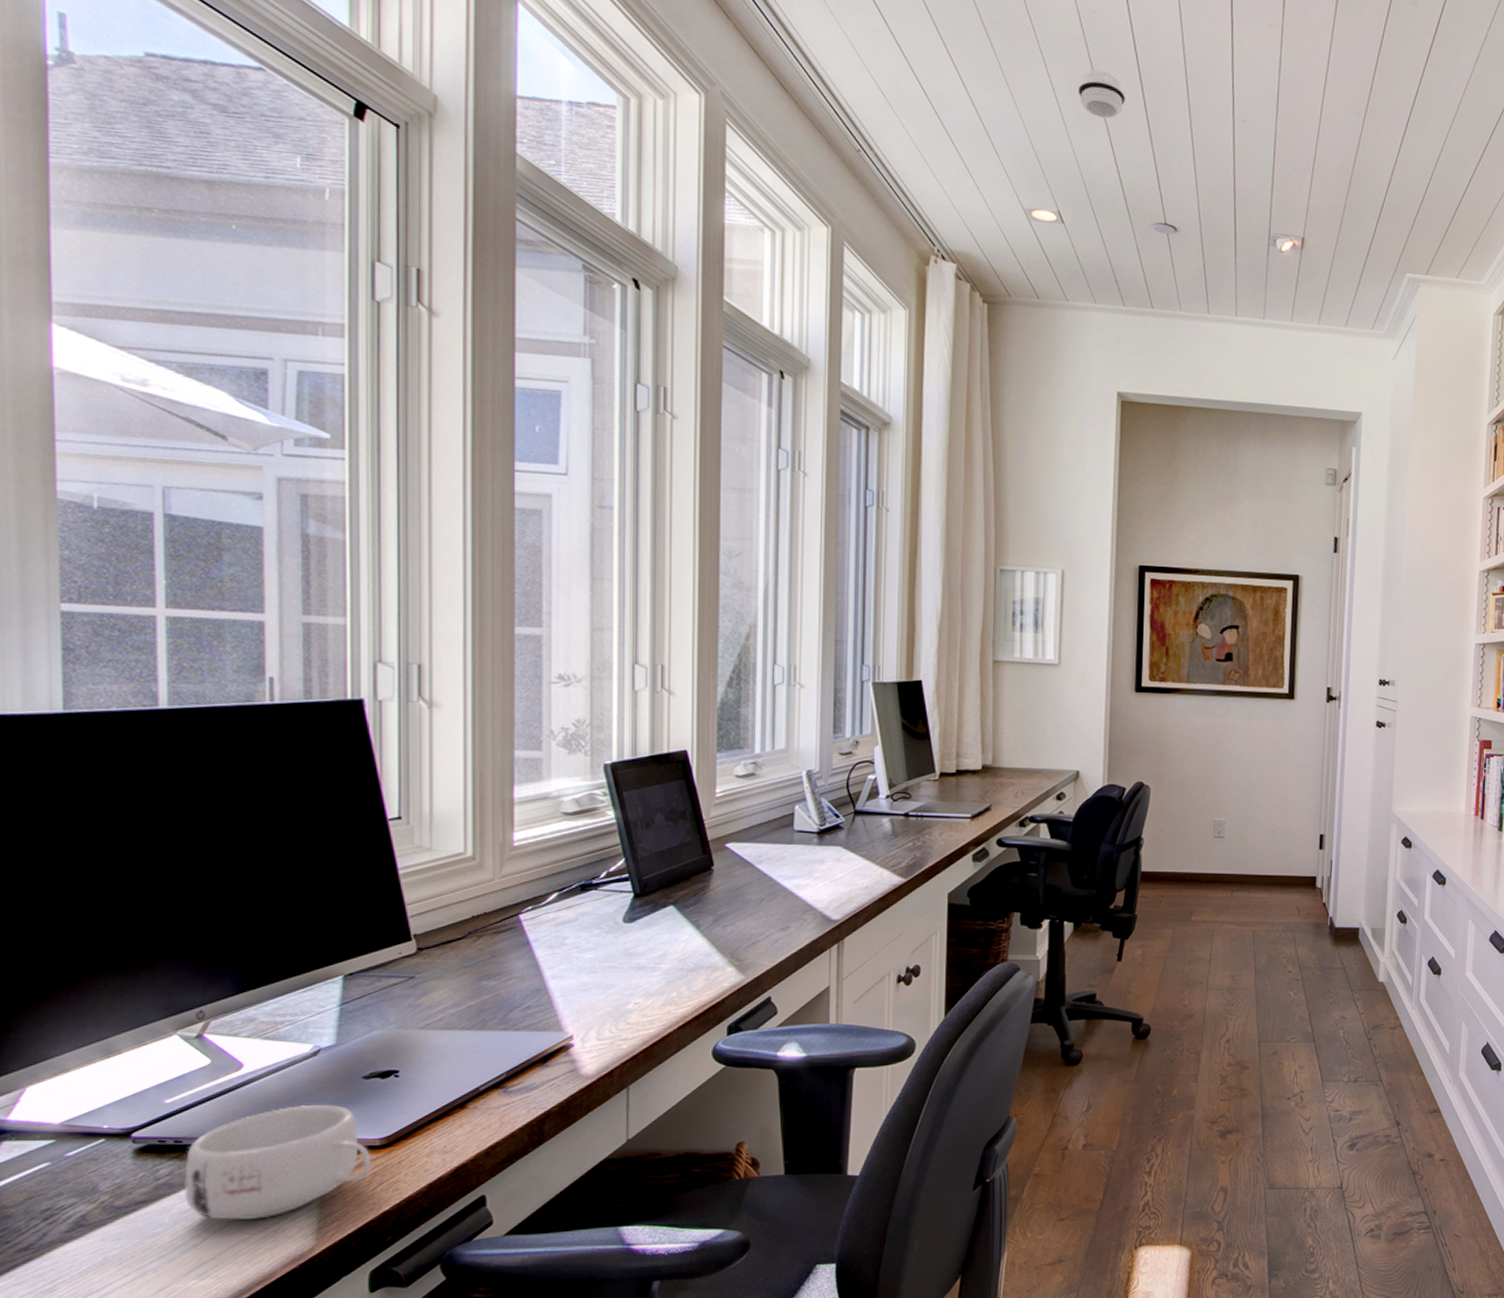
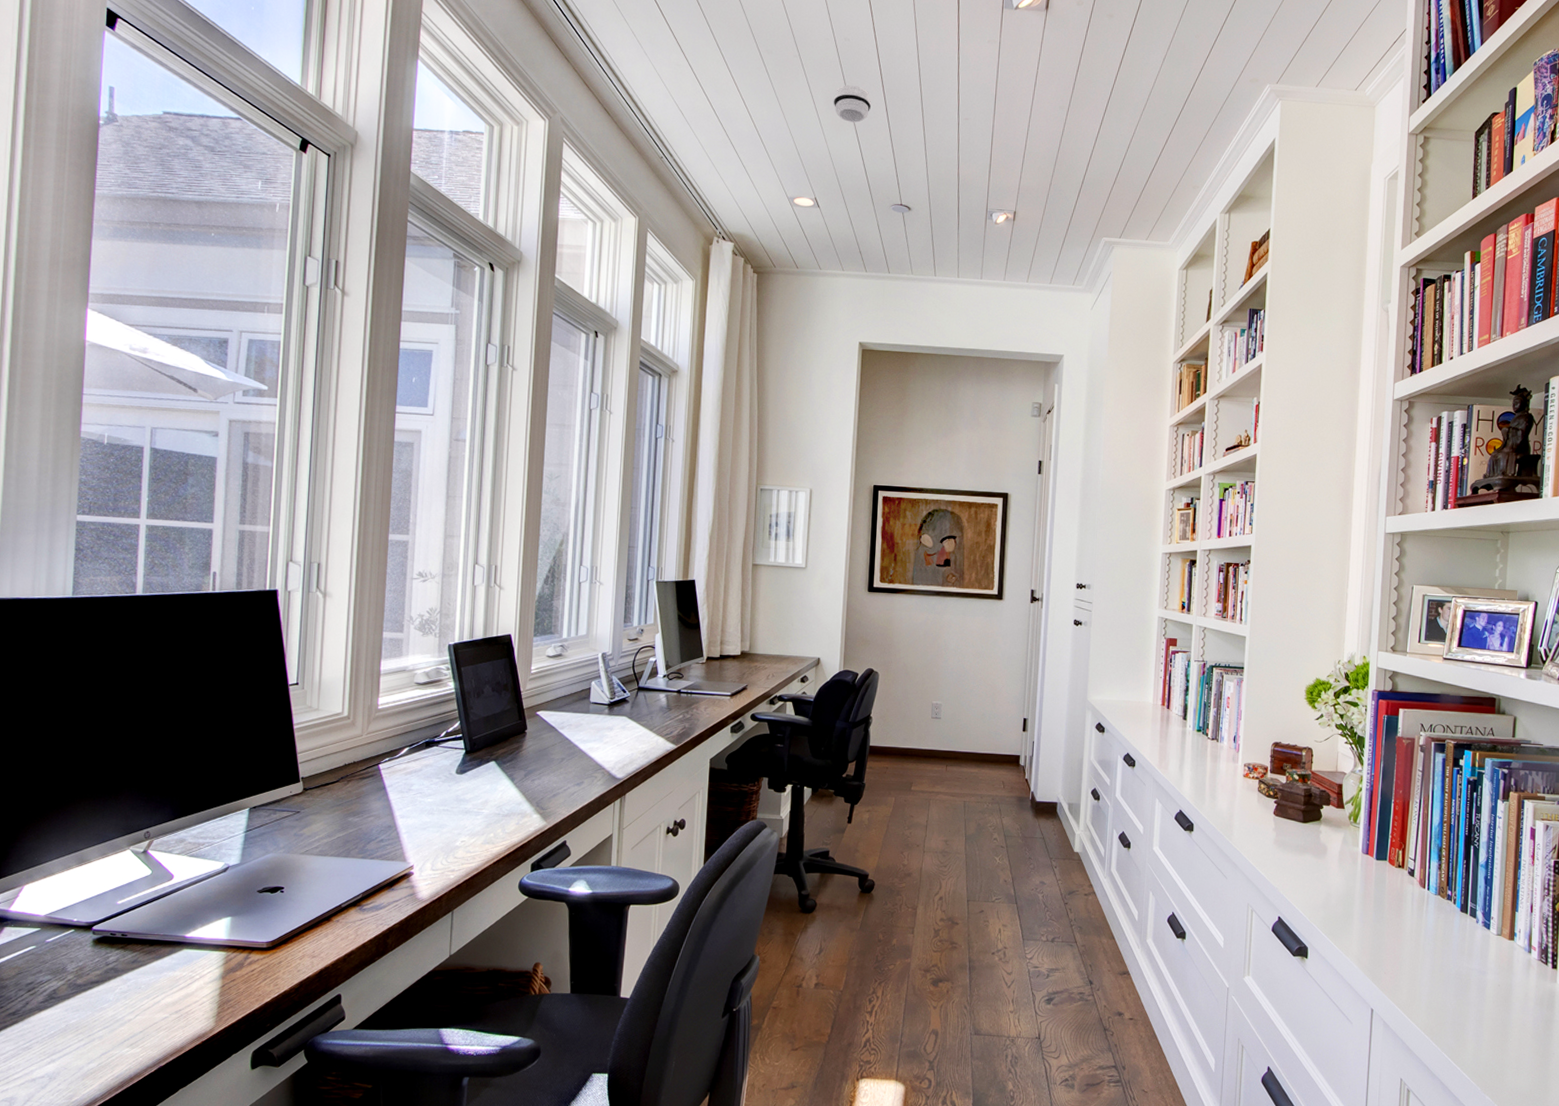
mug: present [184,1105,372,1220] -> none [126,911,260,1002]

